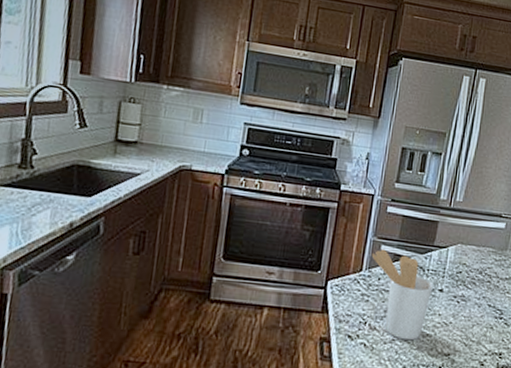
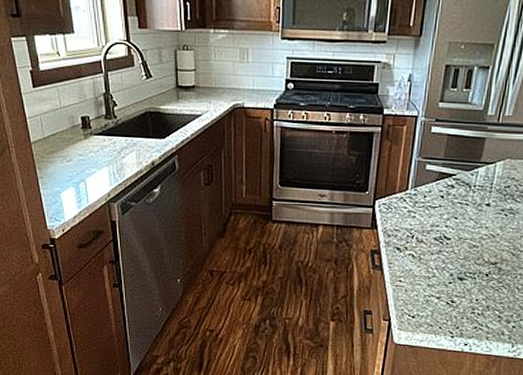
utensil holder: present [371,249,433,341] -> none [416,168,480,252]

